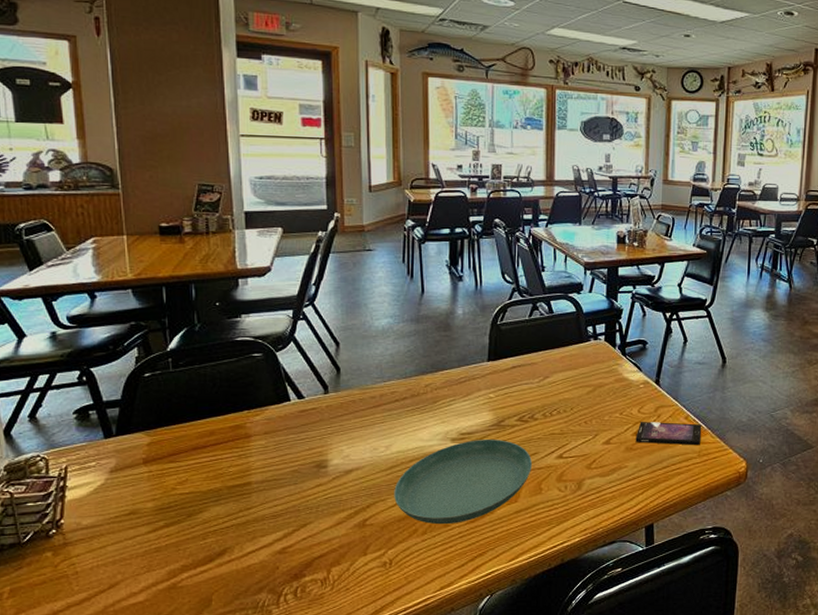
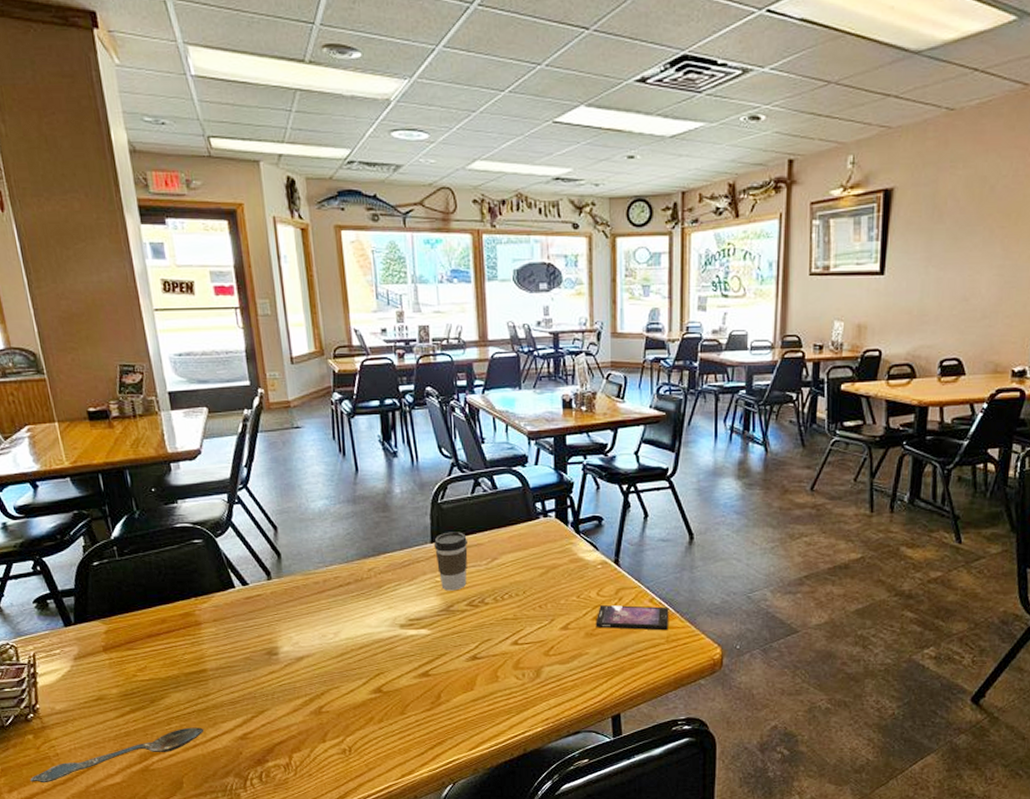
spoon: none [42,542,242,604] -> present [30,727,205,783]
saucer: present [394,440,532,525] -> none [346,626,486,713]
coffee cup: none [491,351,523,407] -> present [434,532,469,591]

